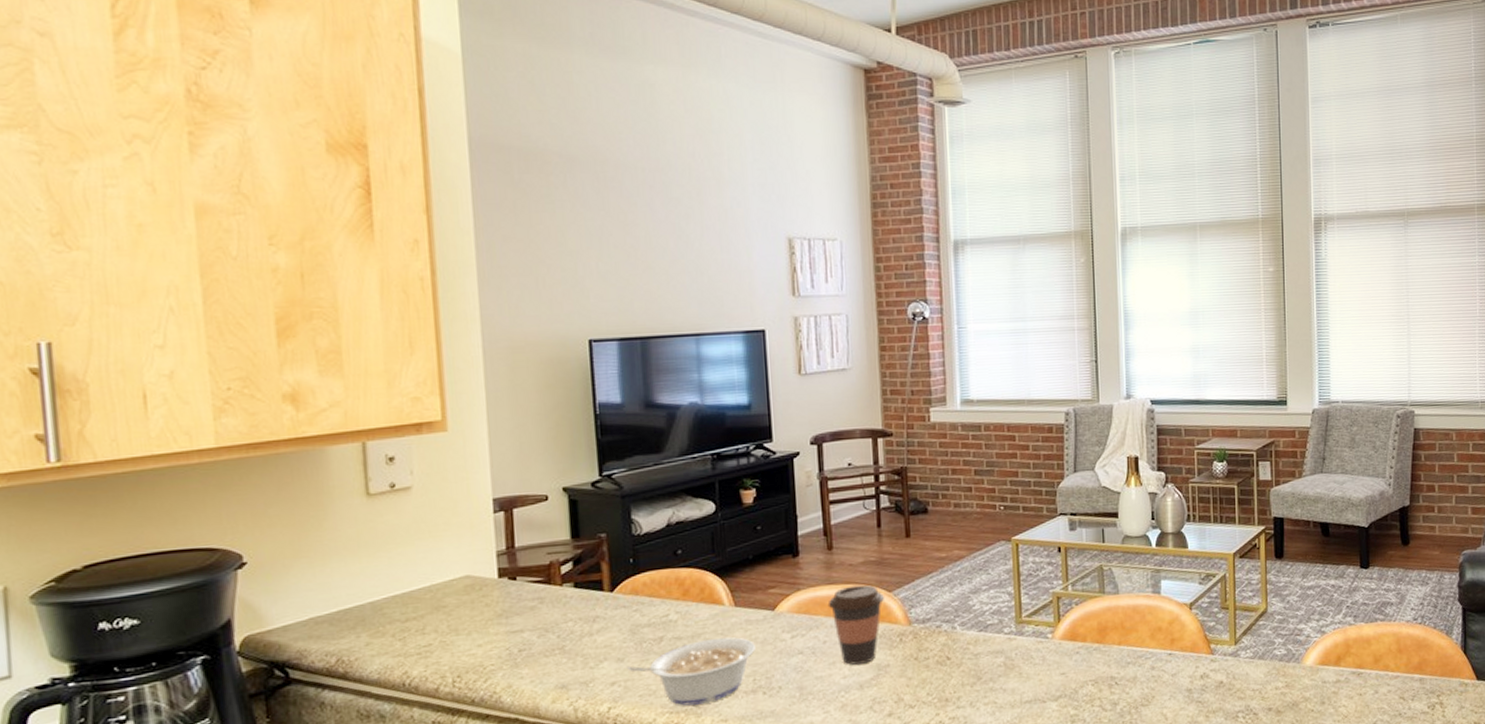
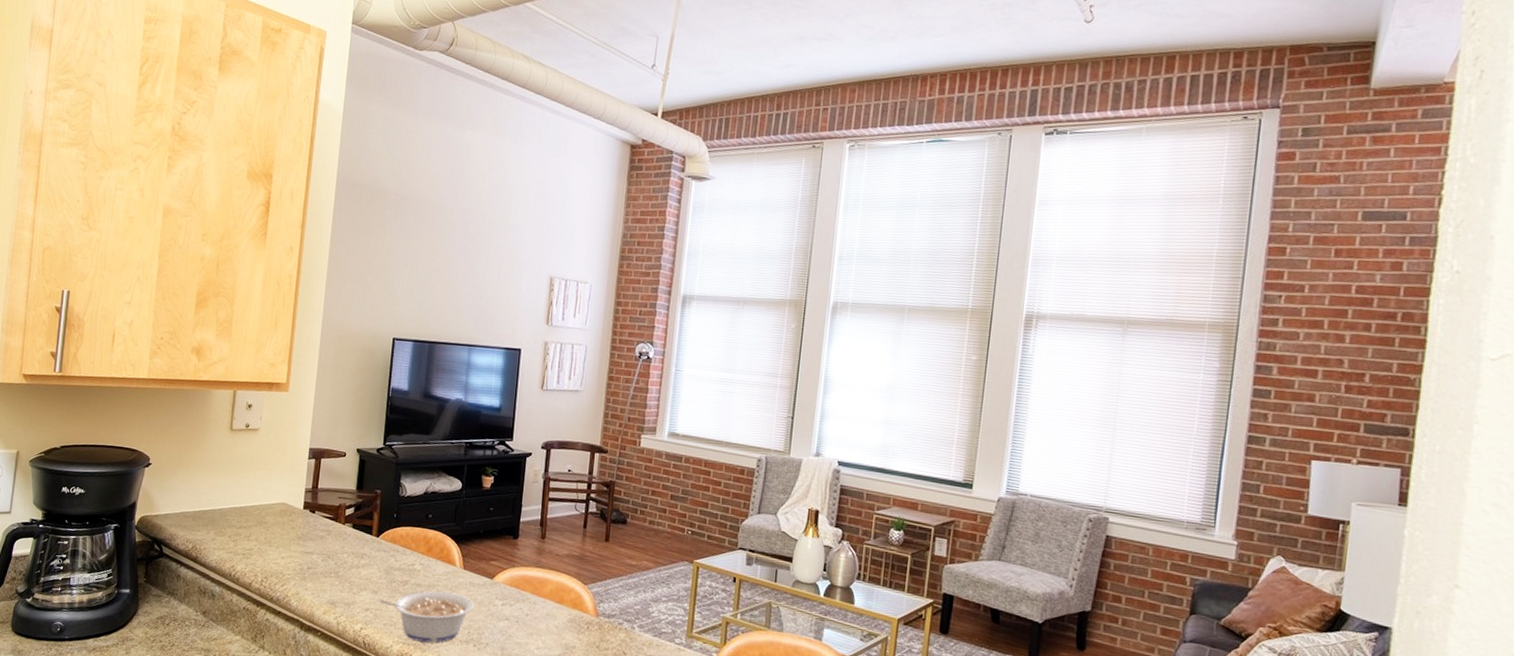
coffee cup: present [827,584,884,665] -> none [534,572,580,641]

